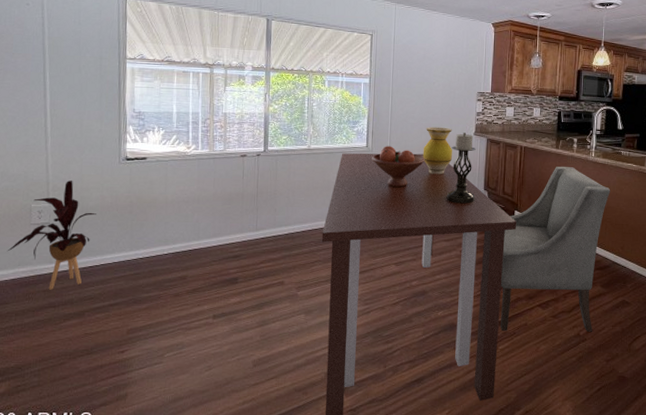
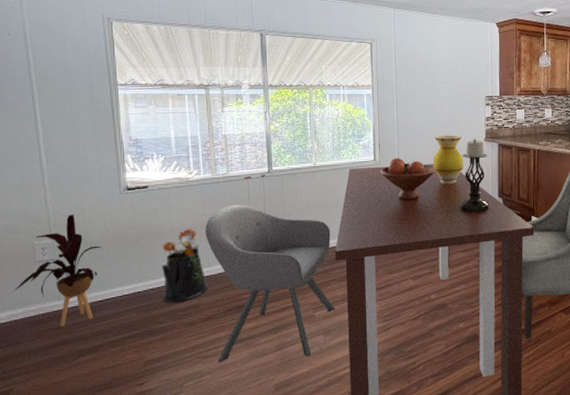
watering can: none [150,201,197,273] -> present [162,228,208,303]
chair: none [198,181,319,335] -> present [205,204,335,363]

